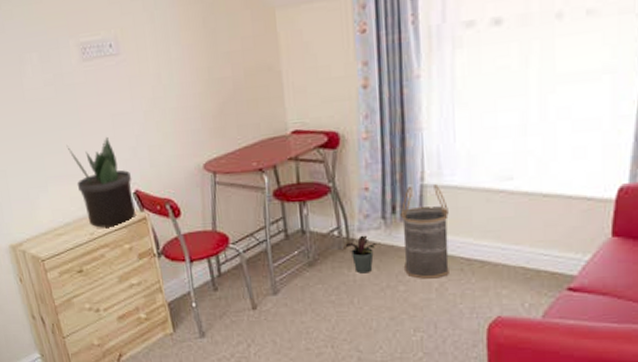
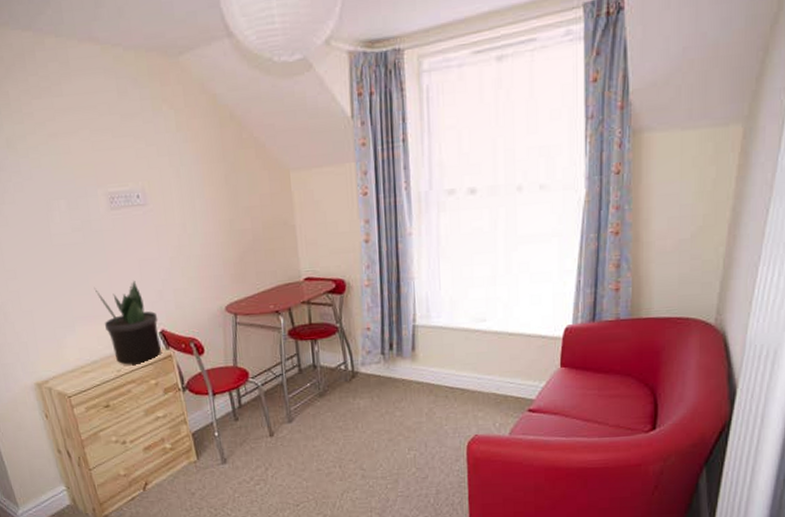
potted plant: present [345,235,376,274] -> none [350,368,377,402]
basket: present [400,184,449,279] -> none [396,325,437,405]

